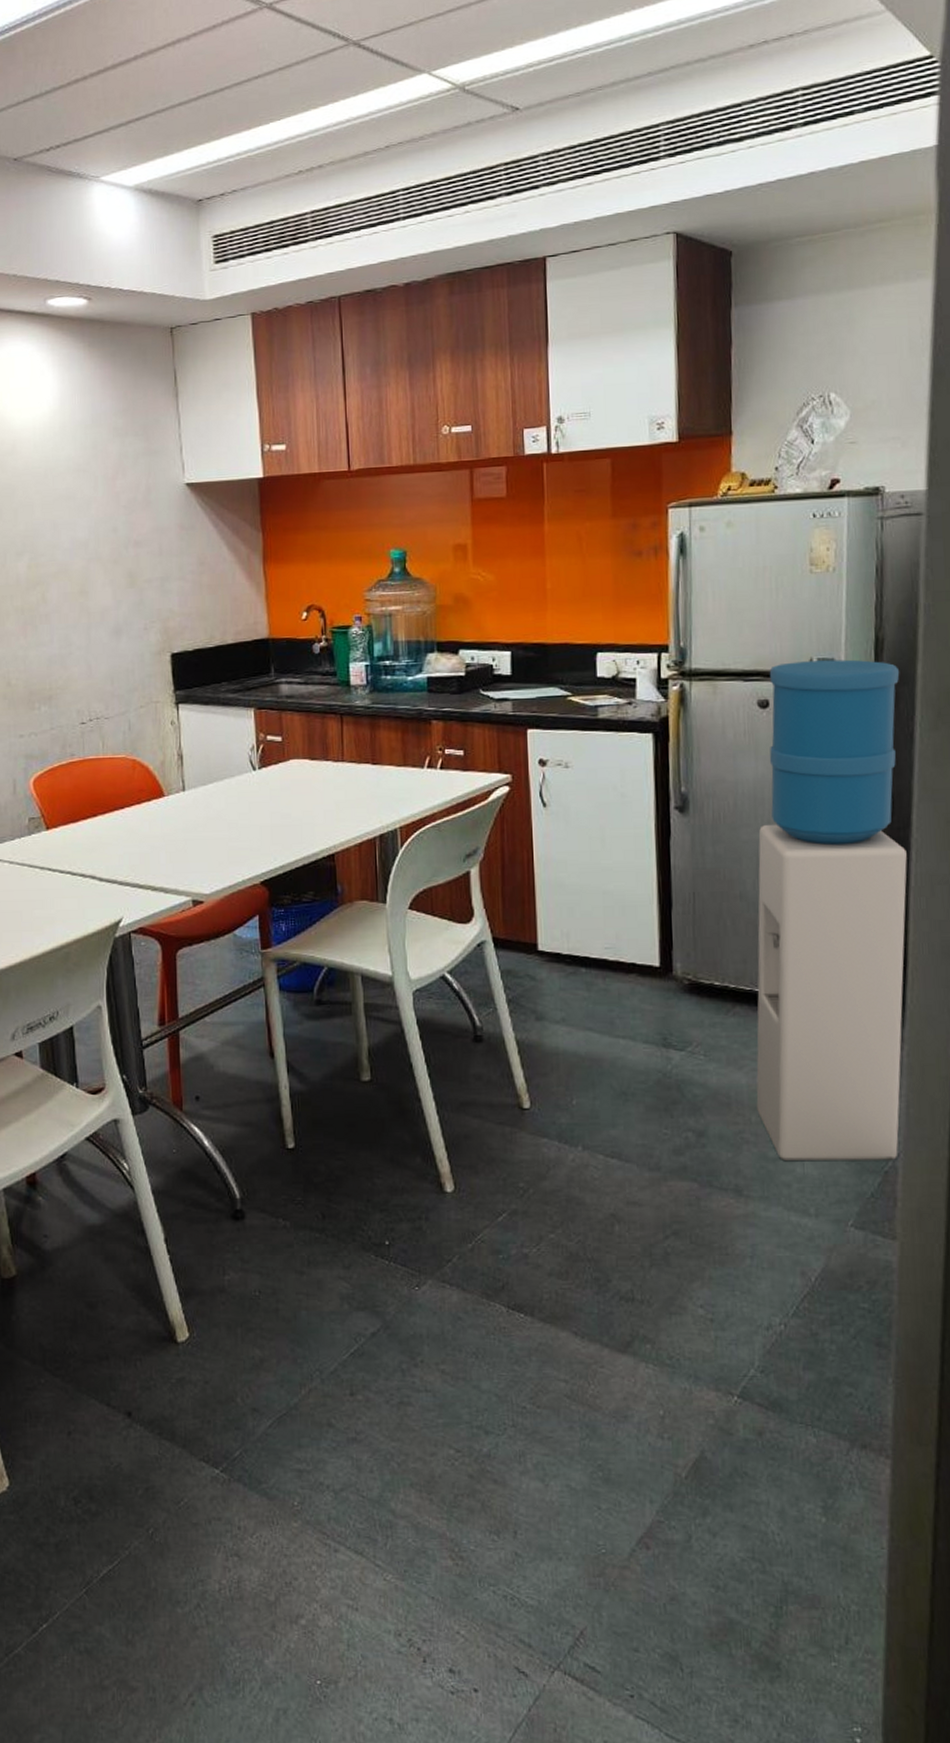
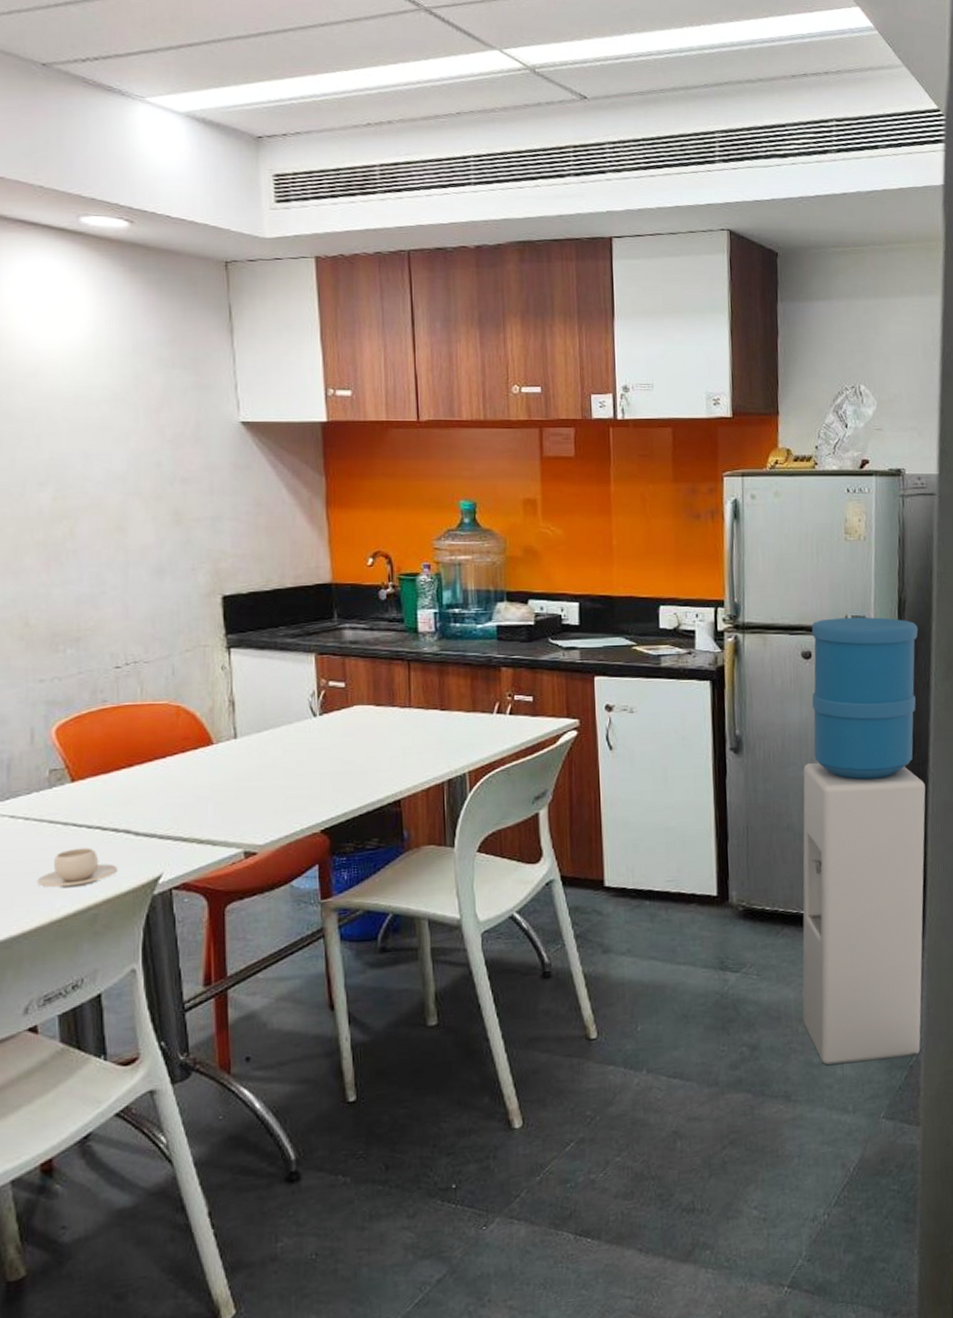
teacup: none [20,891,86,927] -> present [37,847,118,888]

